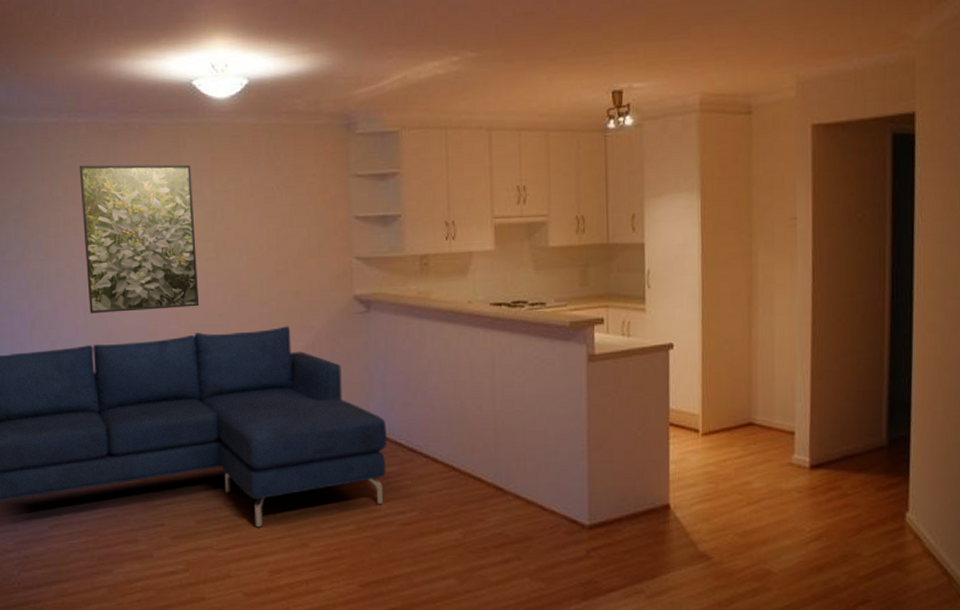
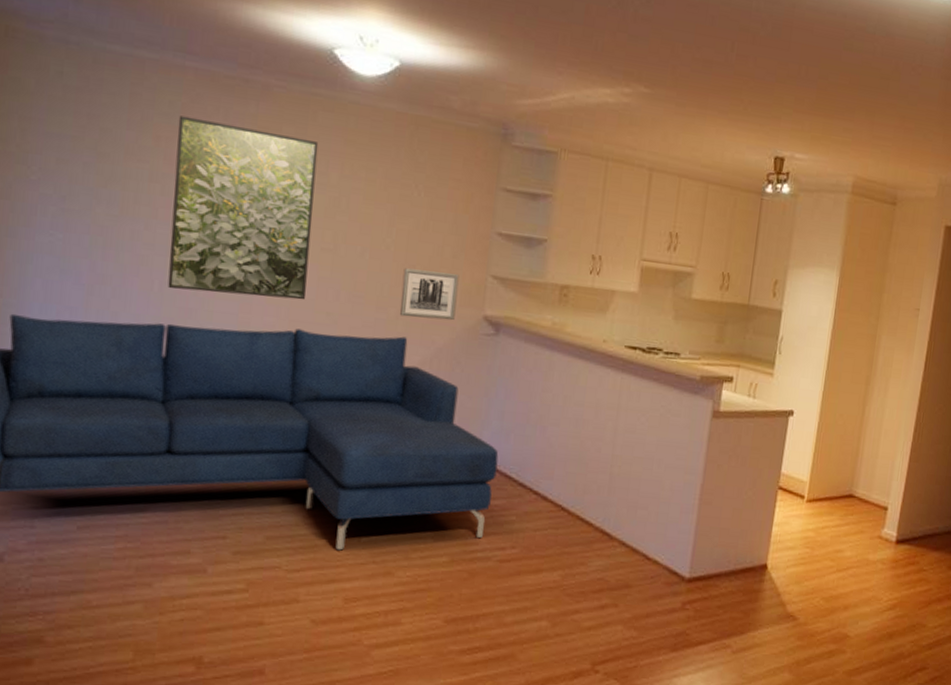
wall art: none [277,262,328,308] -> present [399,268,459,321]

